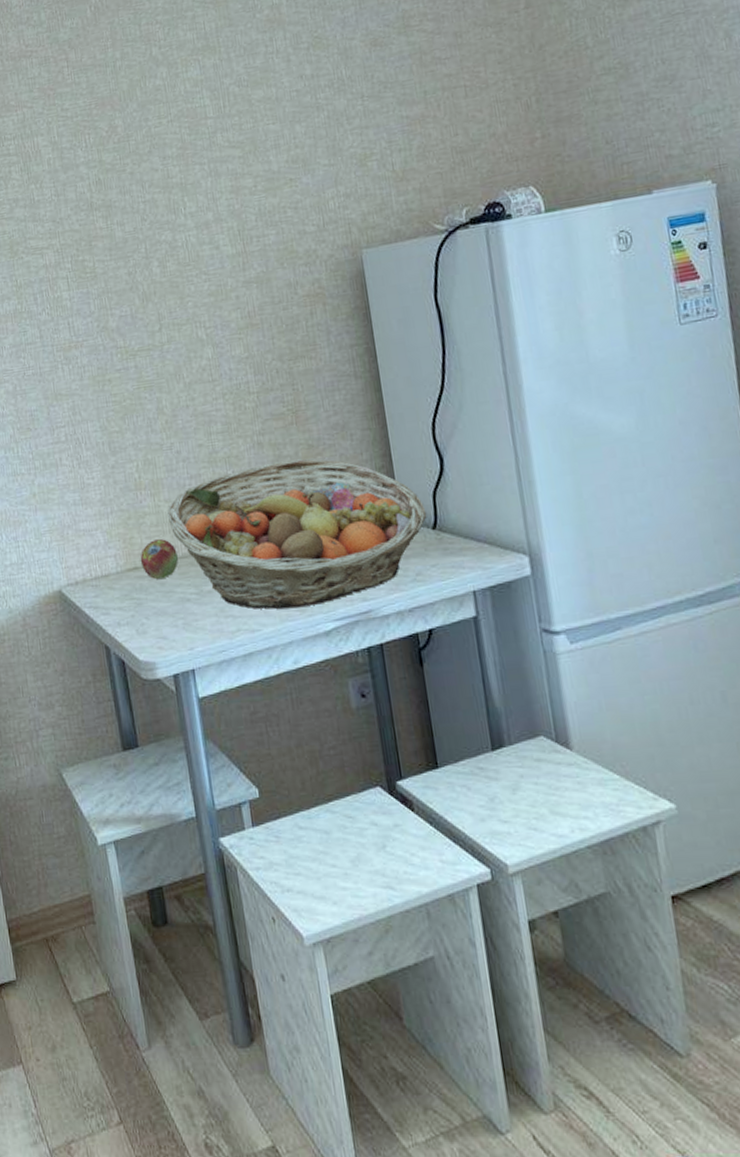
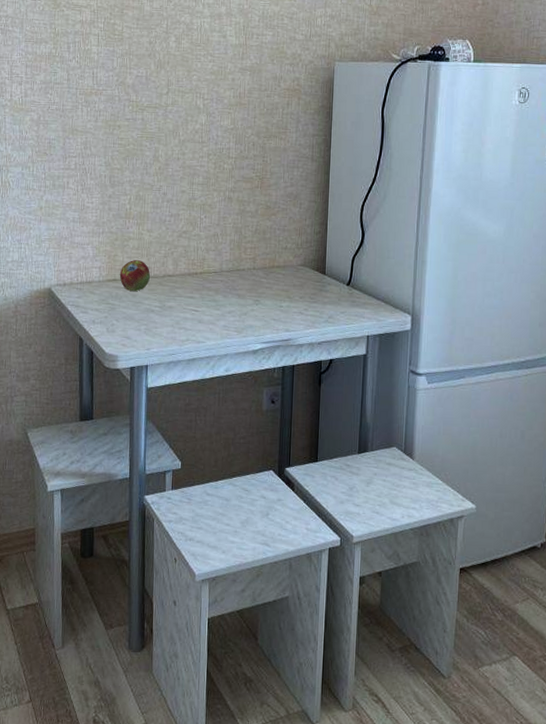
fruit basket: present [166,458,427,609] -> none [147,215,345,330]

